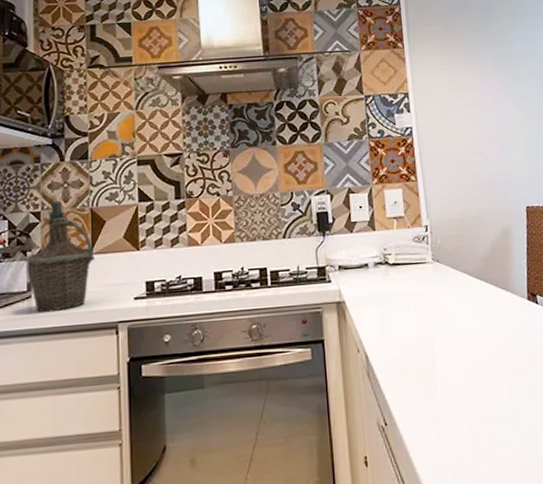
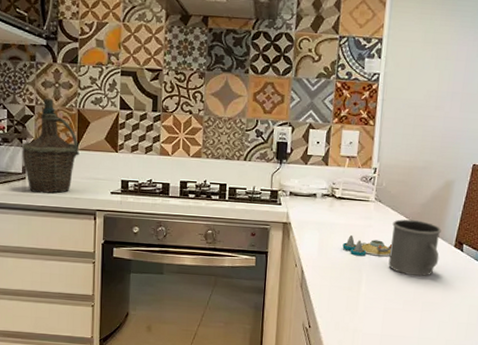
salt and pepper shaker set: none [406,304,461,328] -> present [342,234,392,257]
mug: none [456,276,515,342] -> present [388,219,441,277]

